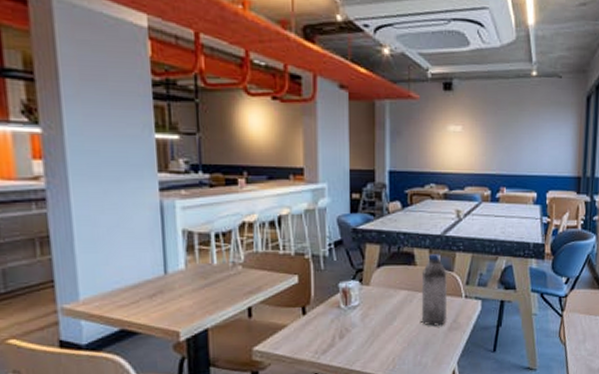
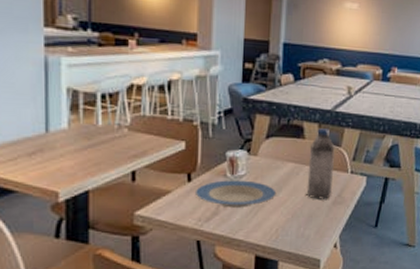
plate: none [310,310,391,339] -> present [194,180,277,208]

